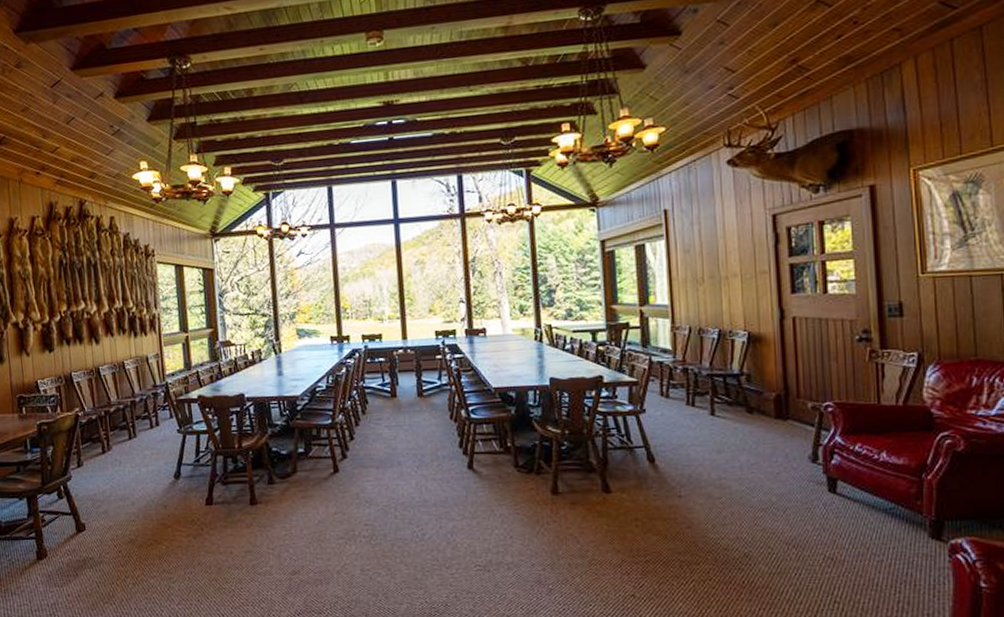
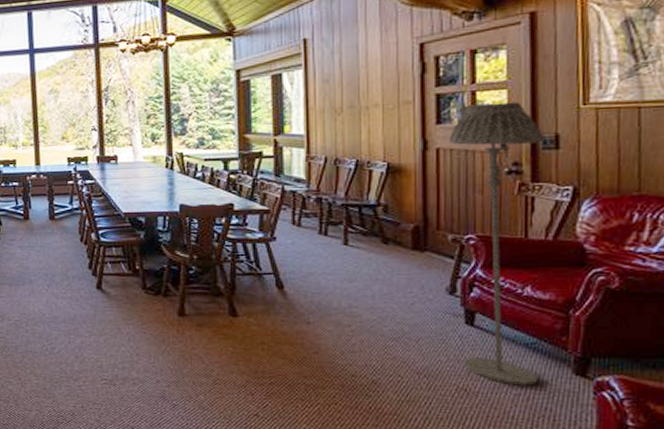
floor lamp: none [803,271,898,552] -> present [448,101,544,386]

